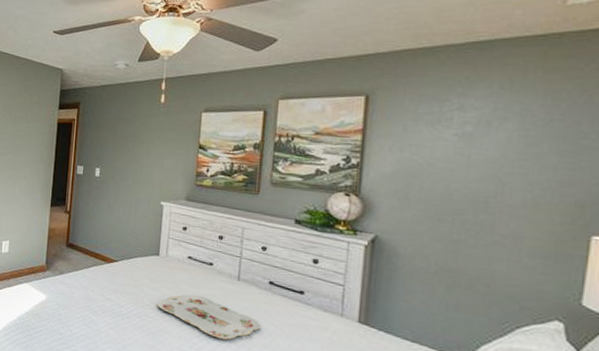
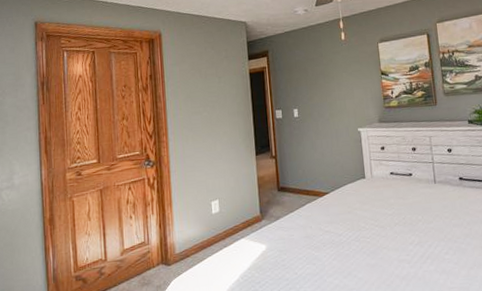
serving tray: present [157,294,262,340] -> none [371,205,461,240]

